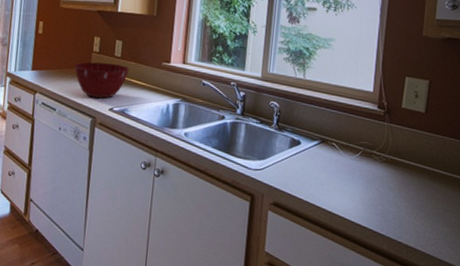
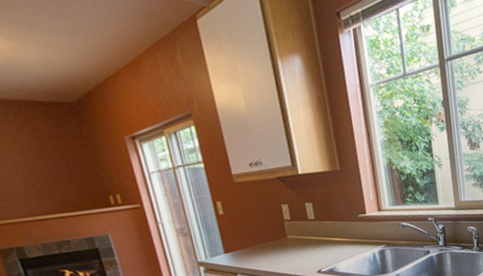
mixing bowl: present [74,62,129,99] -> none [269,226,327,265]

